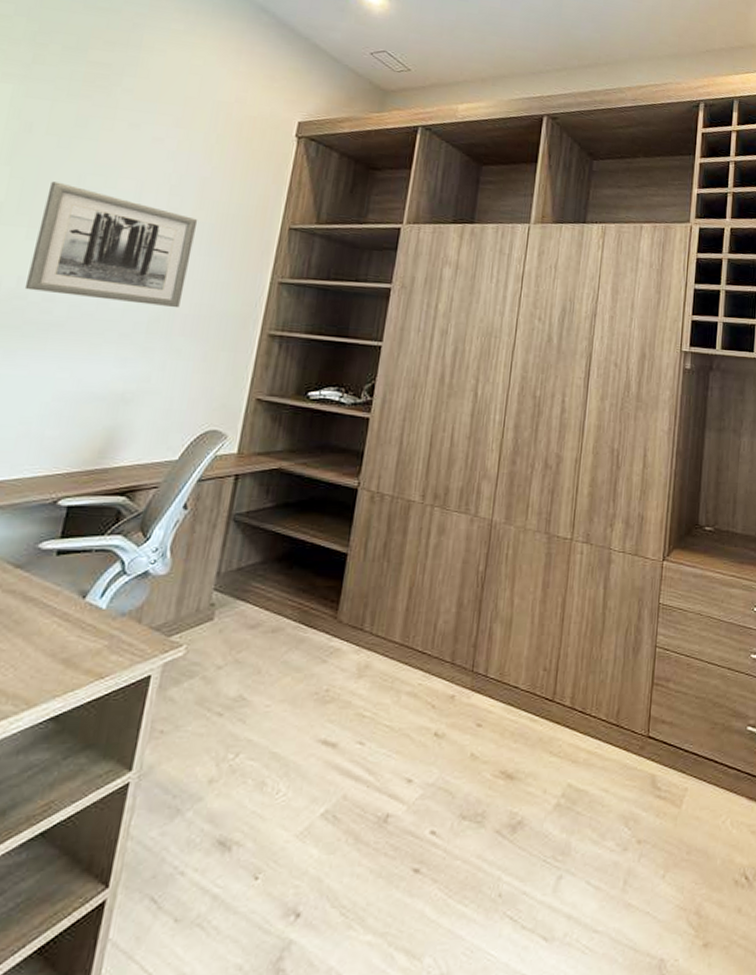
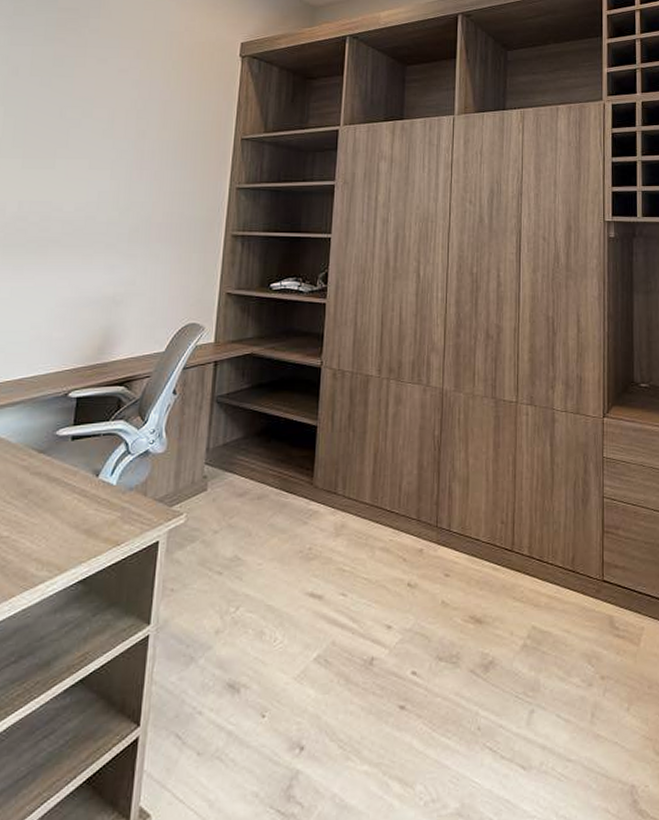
wall art: present [24,181,198,308] -> none [25,116,163,218]

